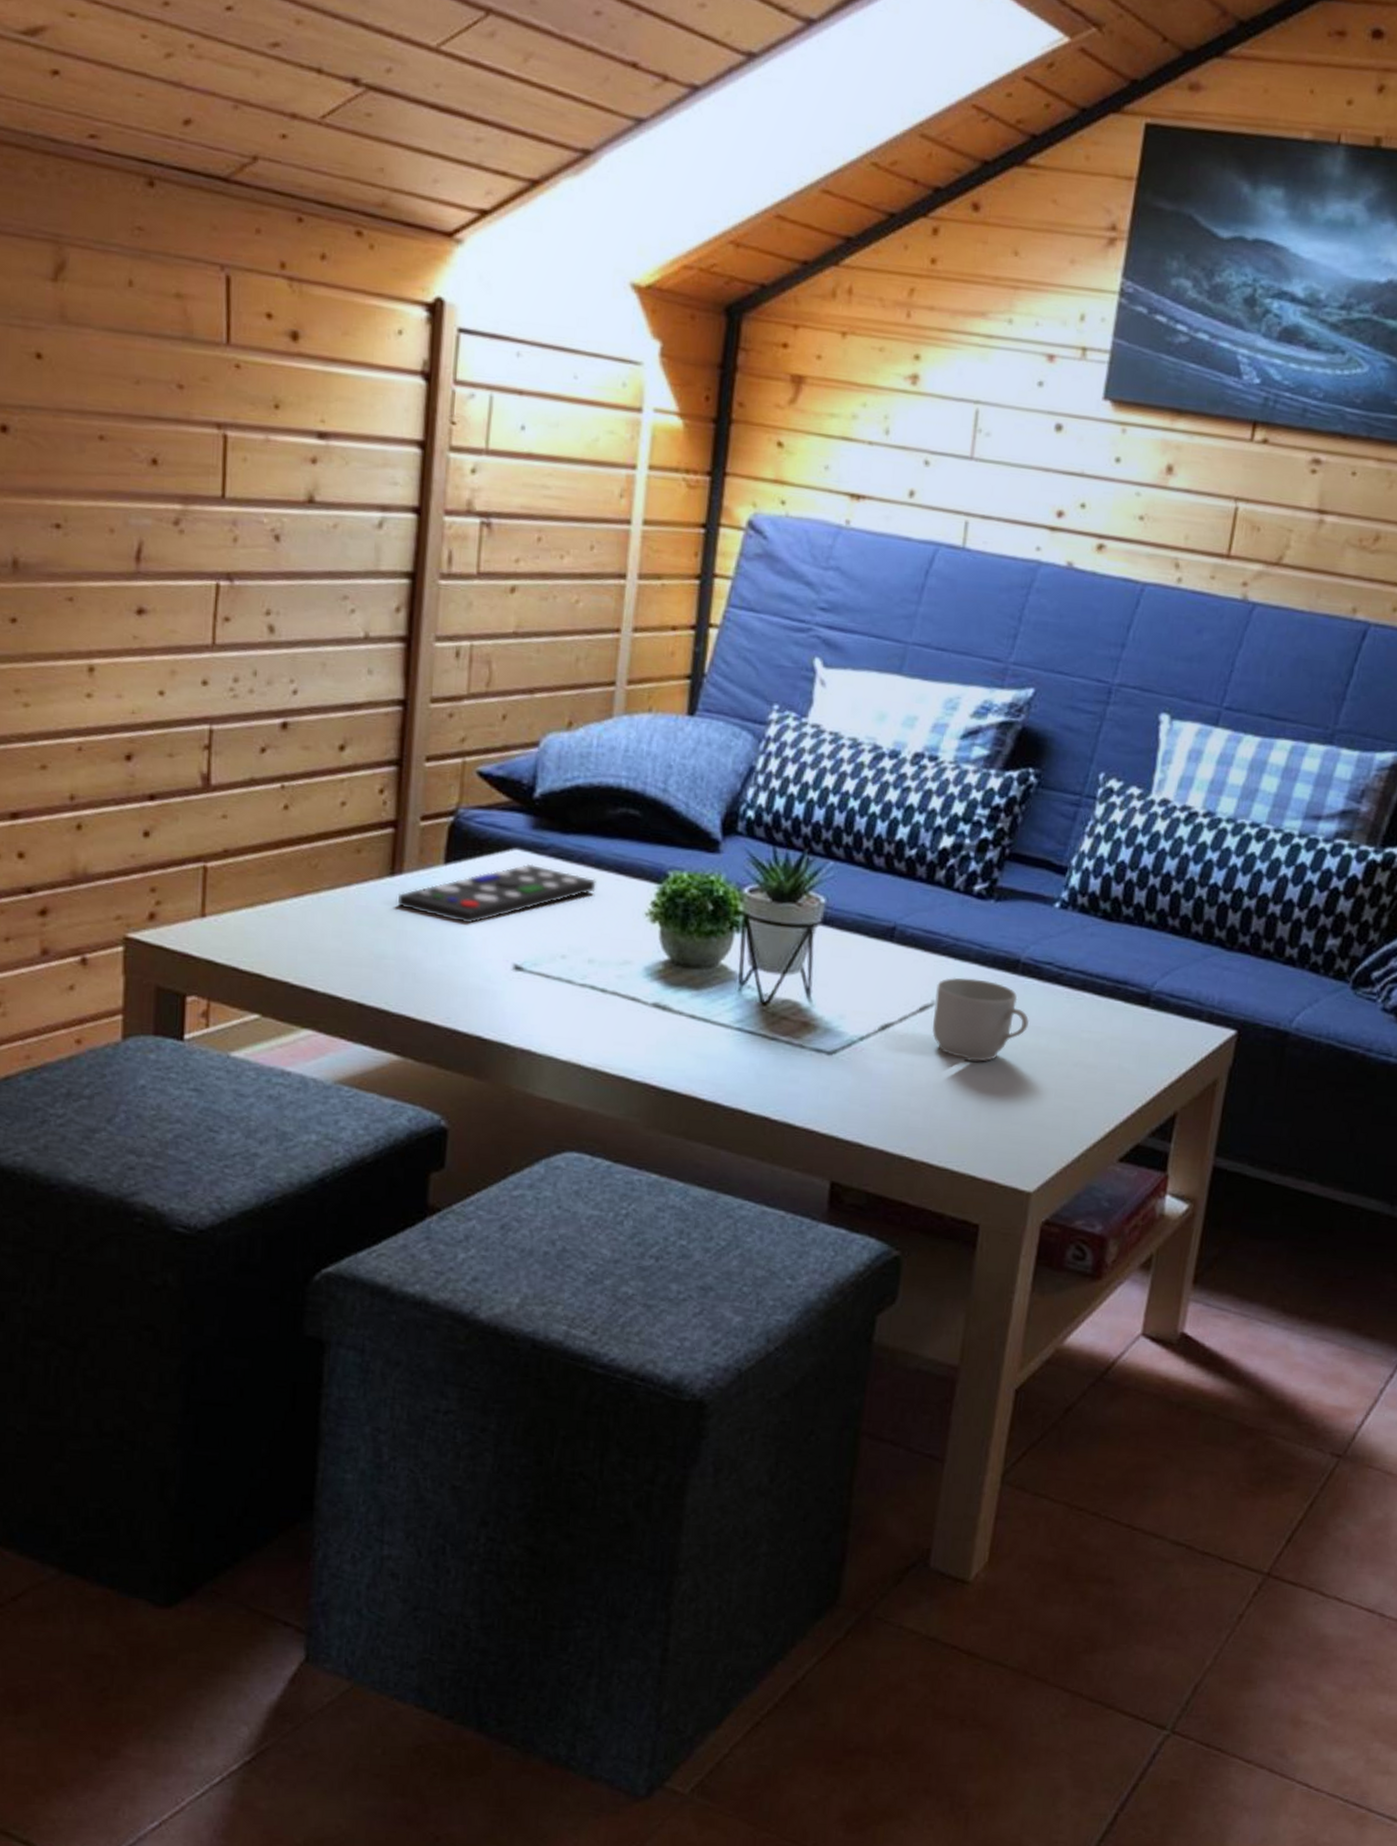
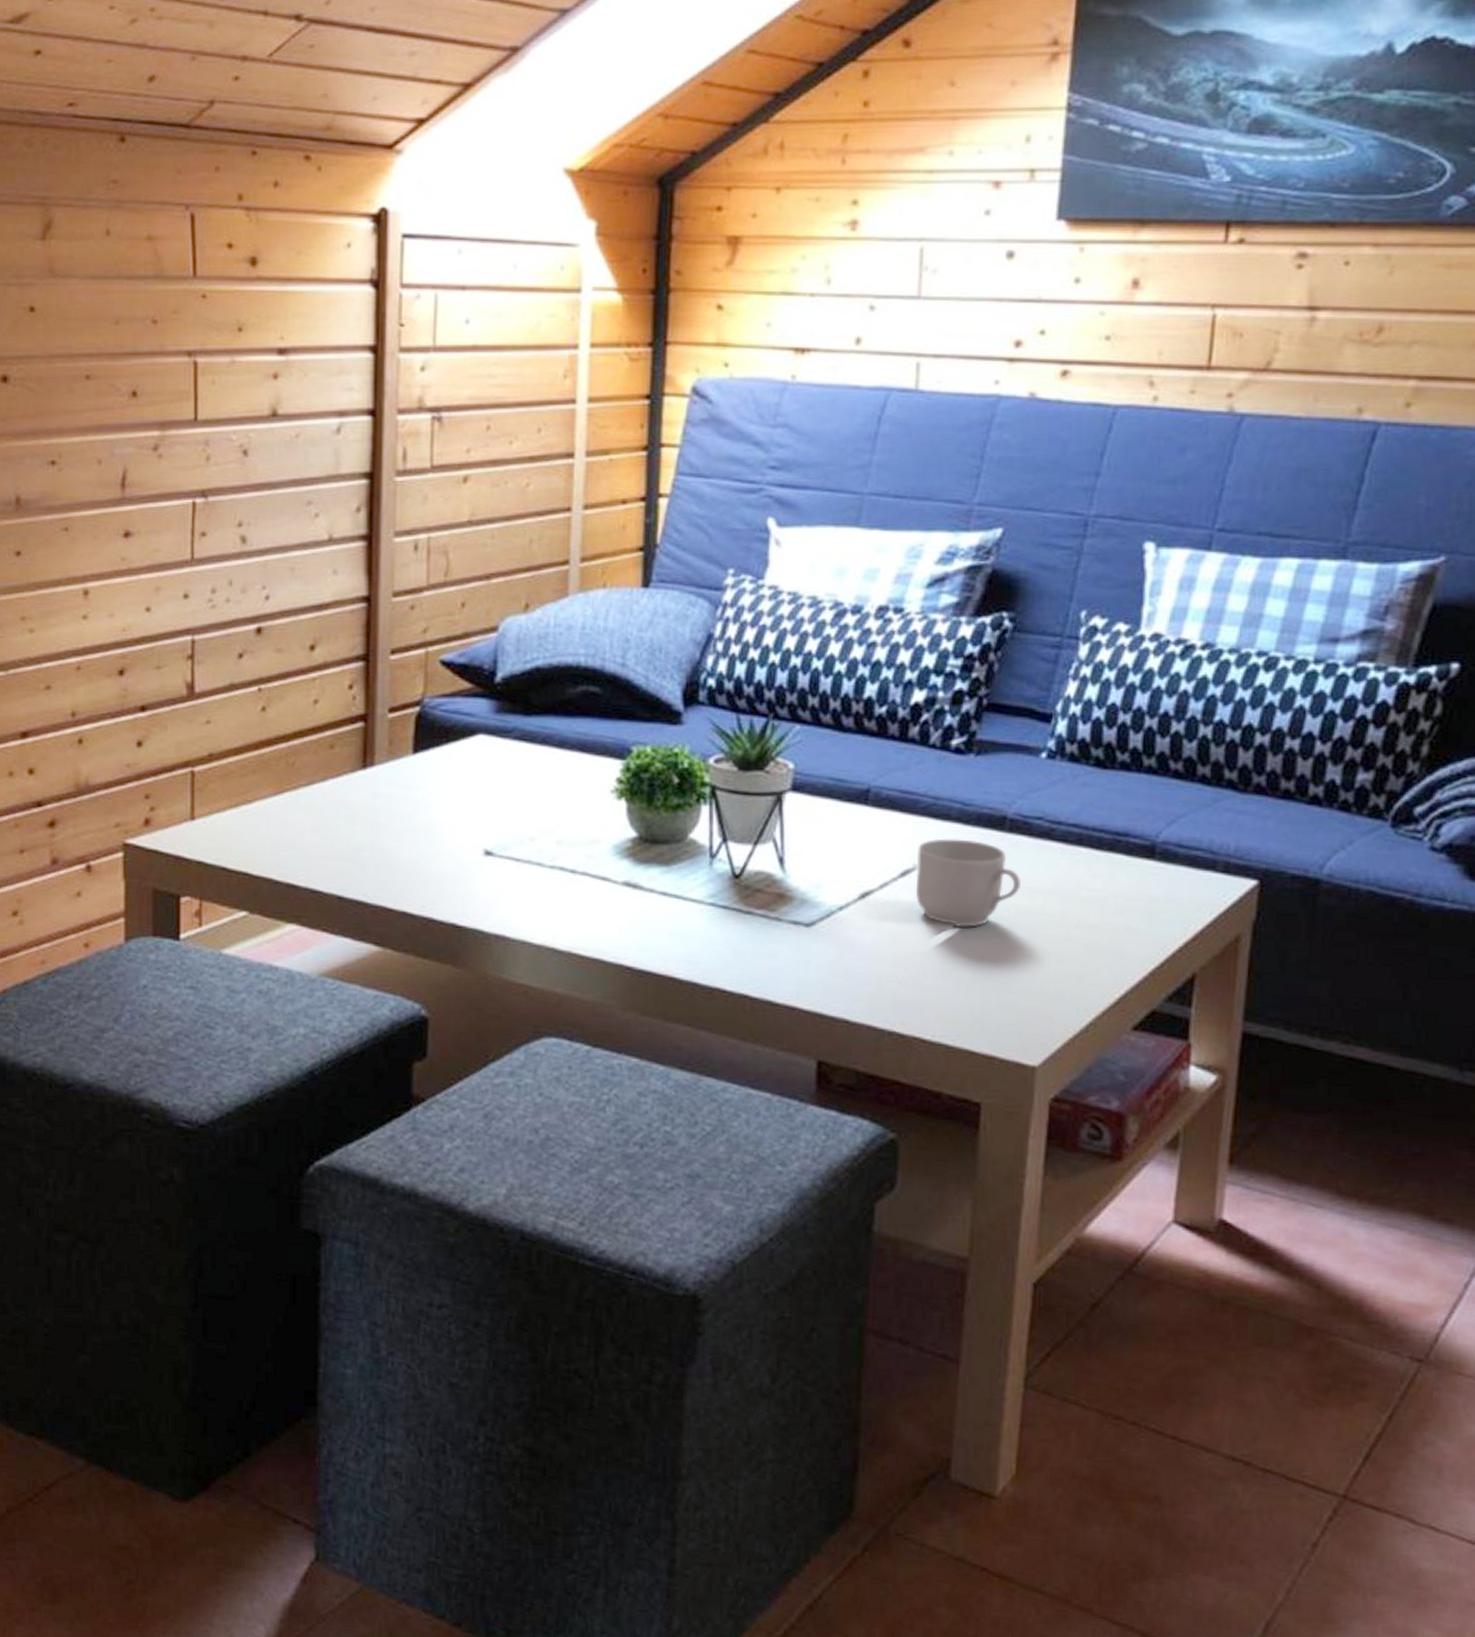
remote control: present [397,863,596,924] -> none [370,748,560,812]

